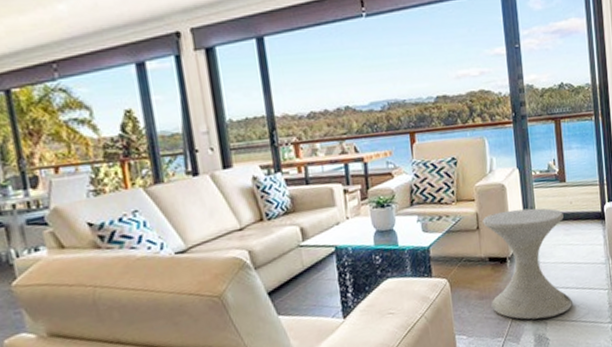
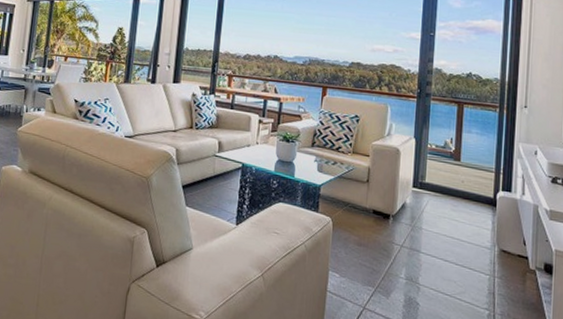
side table: present [482,208,573,320] -> none [367,172,453,285]

